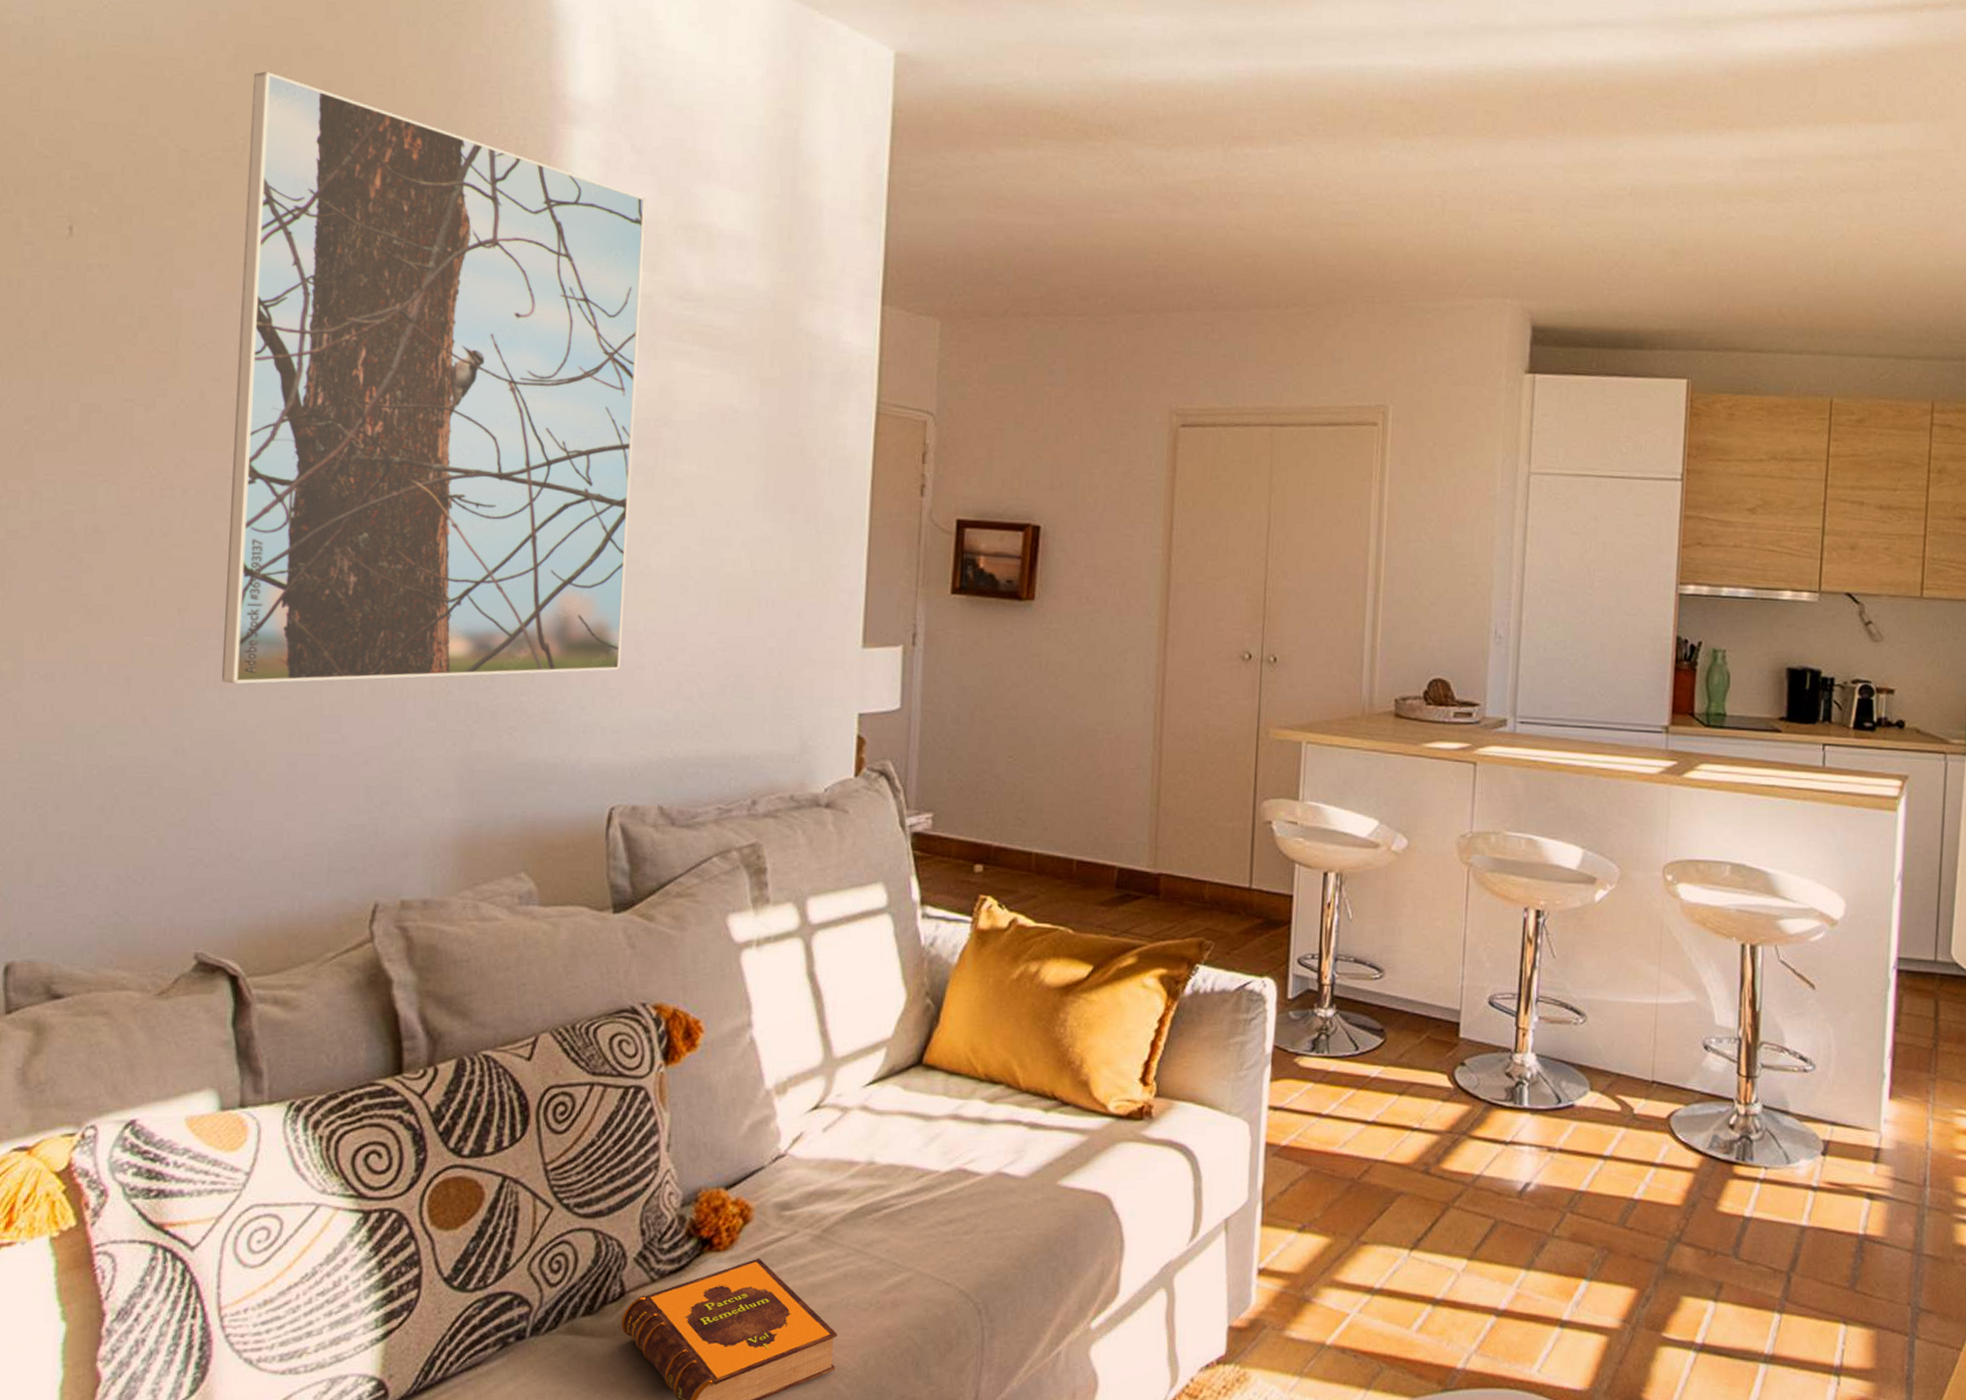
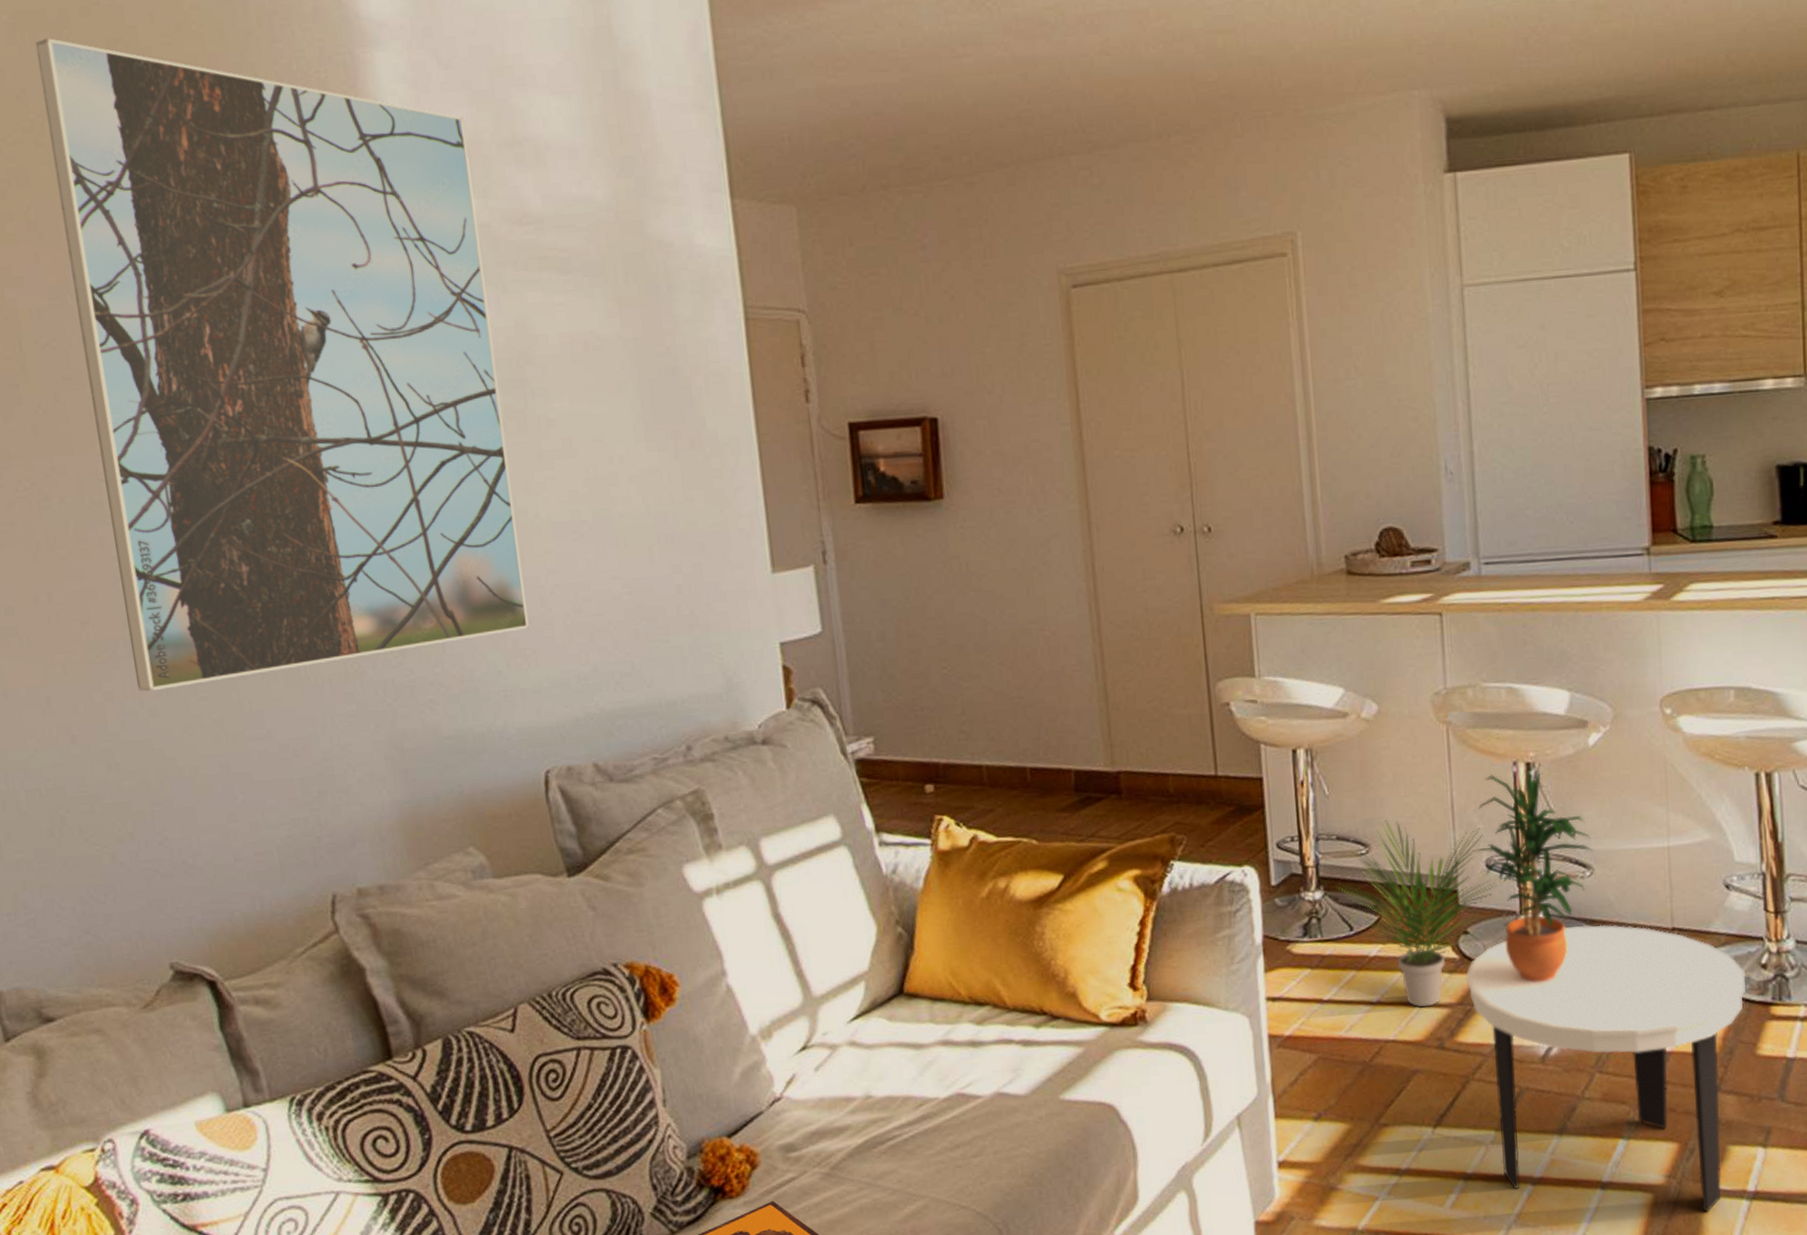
potted plant: none [1348,949,1497,1132] -> present [1336,820,1498,1007]
side table: none [1457,1069,1714,1360] -> present [1465,924,1746,1212]
potted plant: none [1480,915,1588,1119] -> present [1474,768,1593,982]

